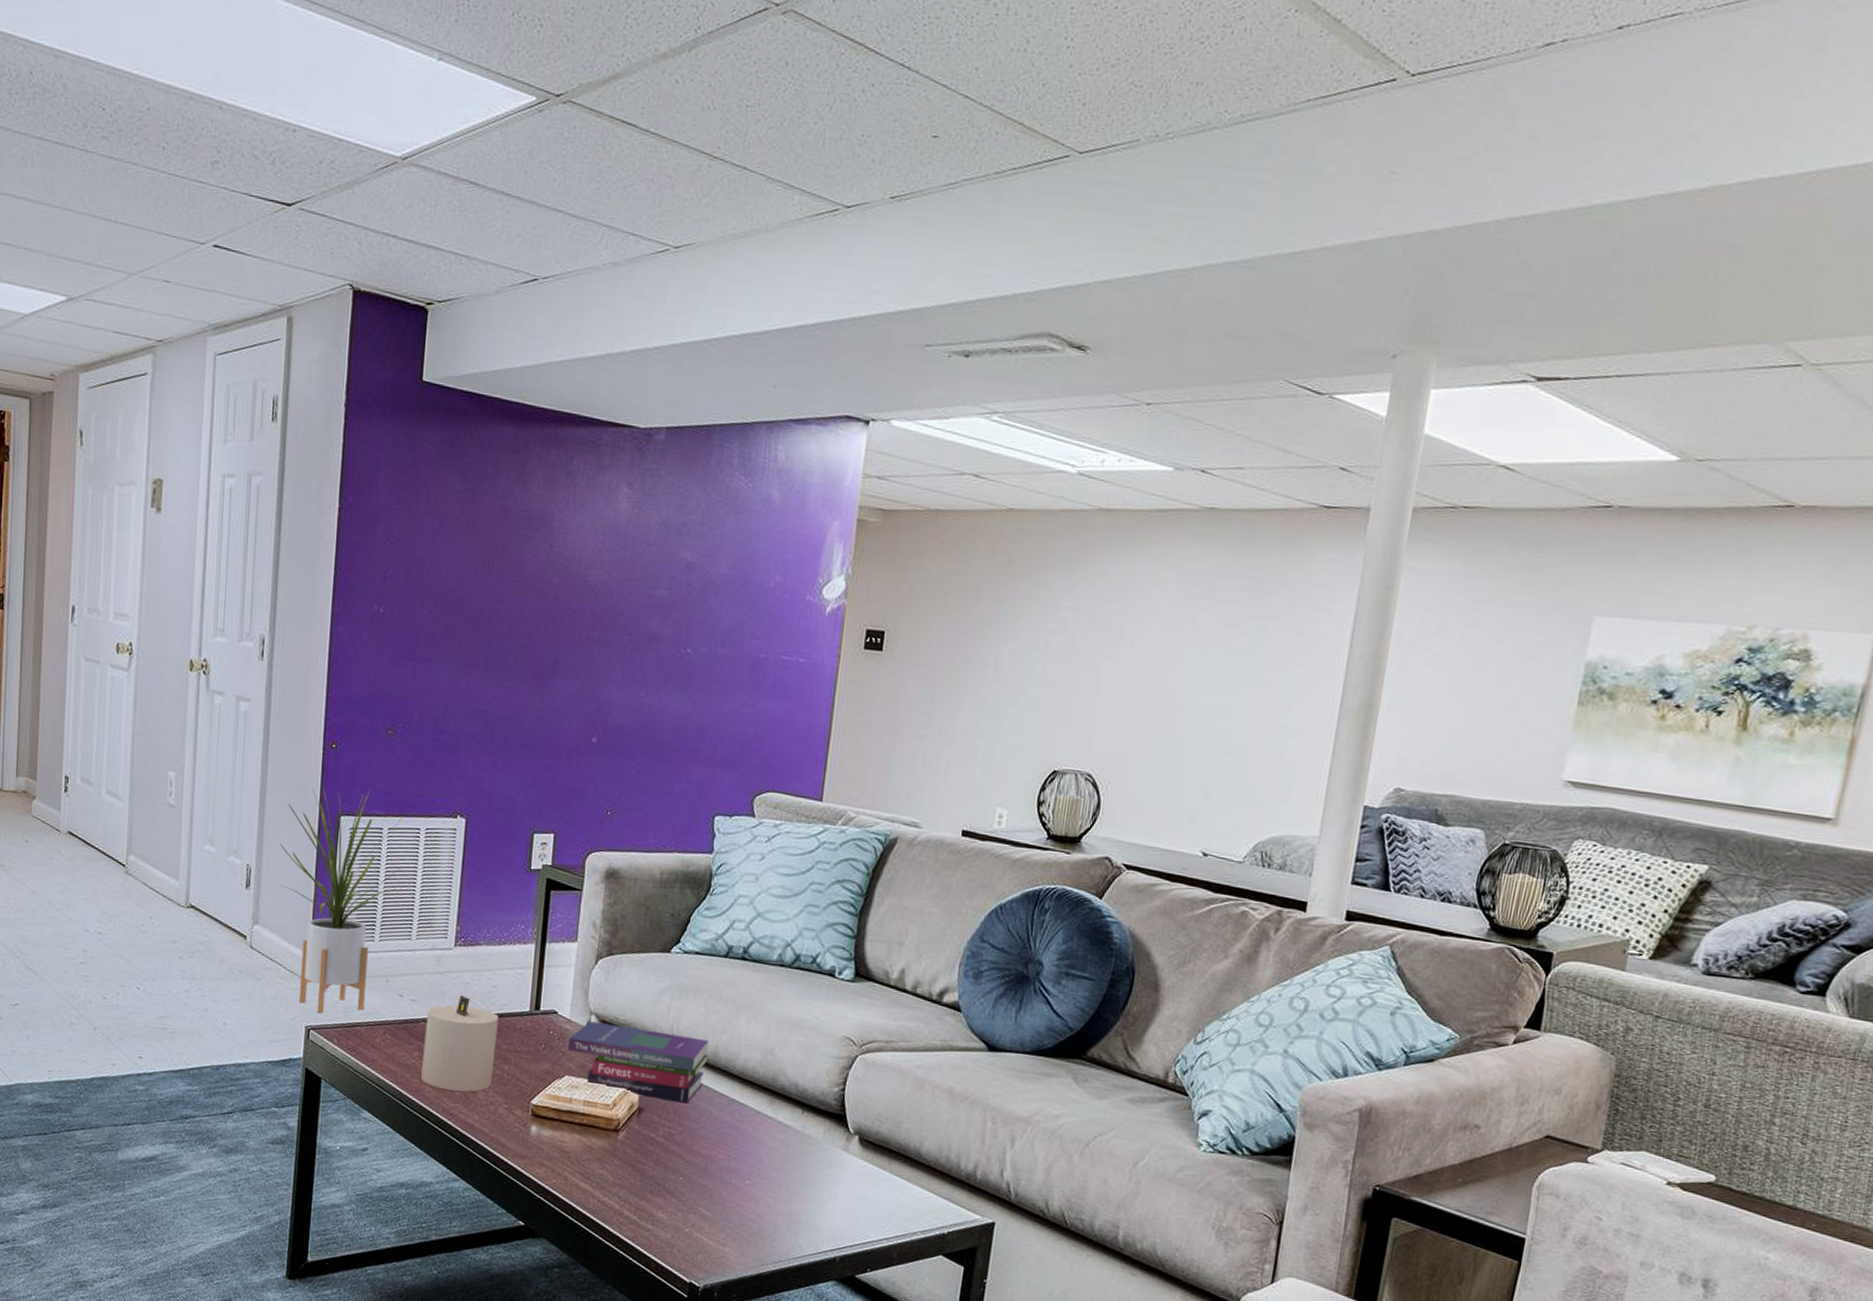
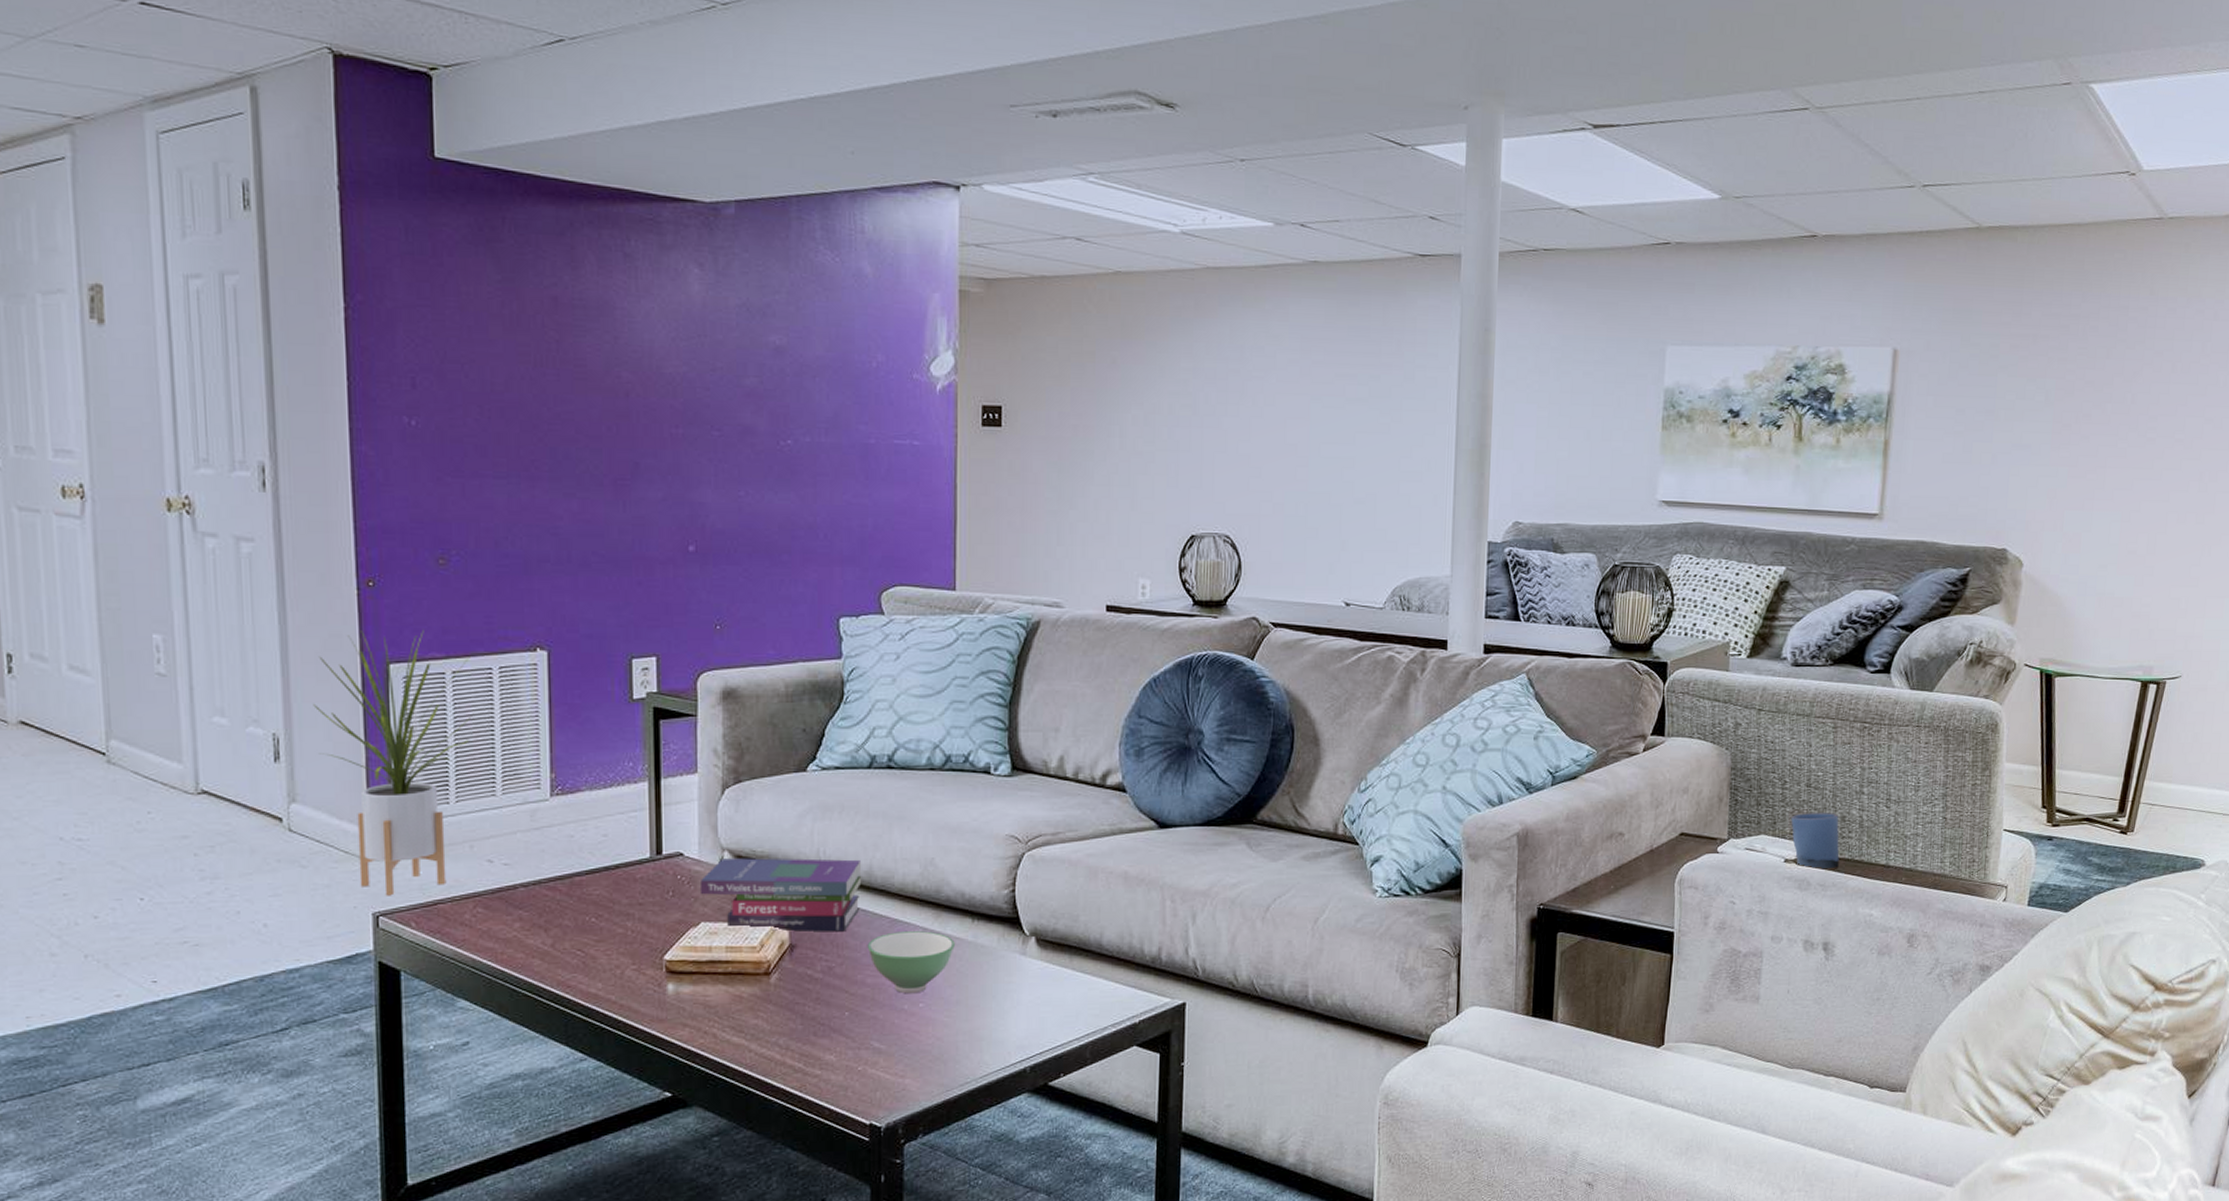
candle: present [421,995,499,1093] -> none [525,851,615,961]
bowl: none [705,1111,785,1171] -> present [867,931,956,994]
mug: none [1679,1134,1740,1203] -> present [1791,813,1840,872]

